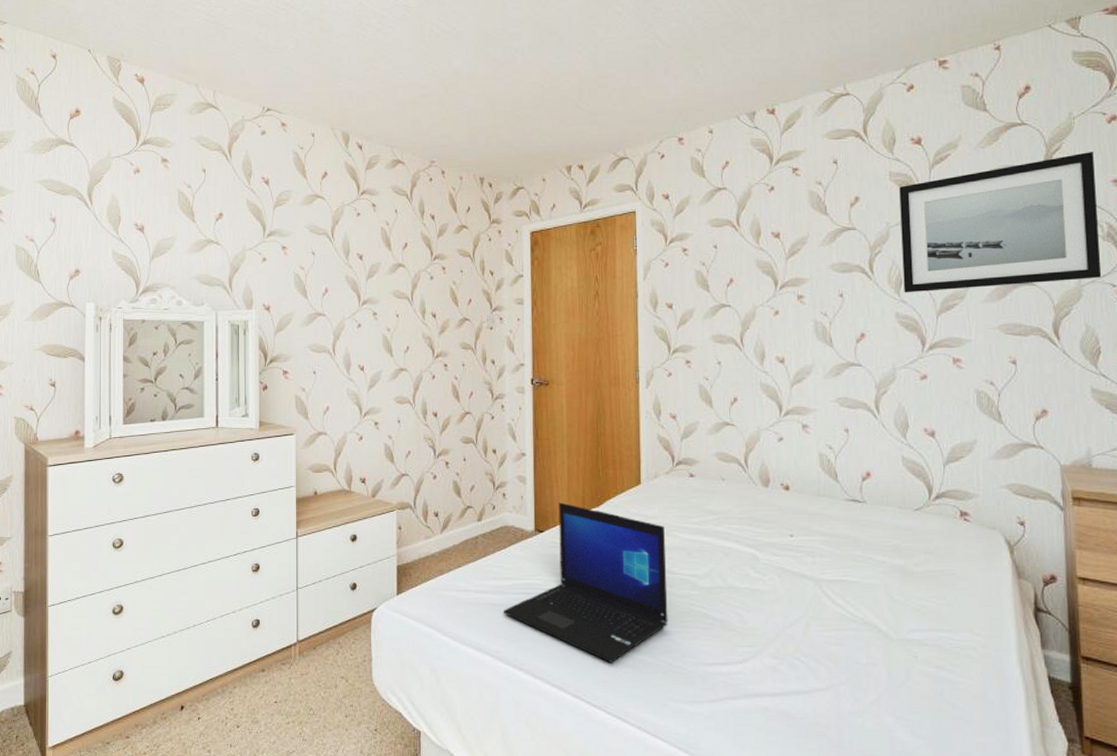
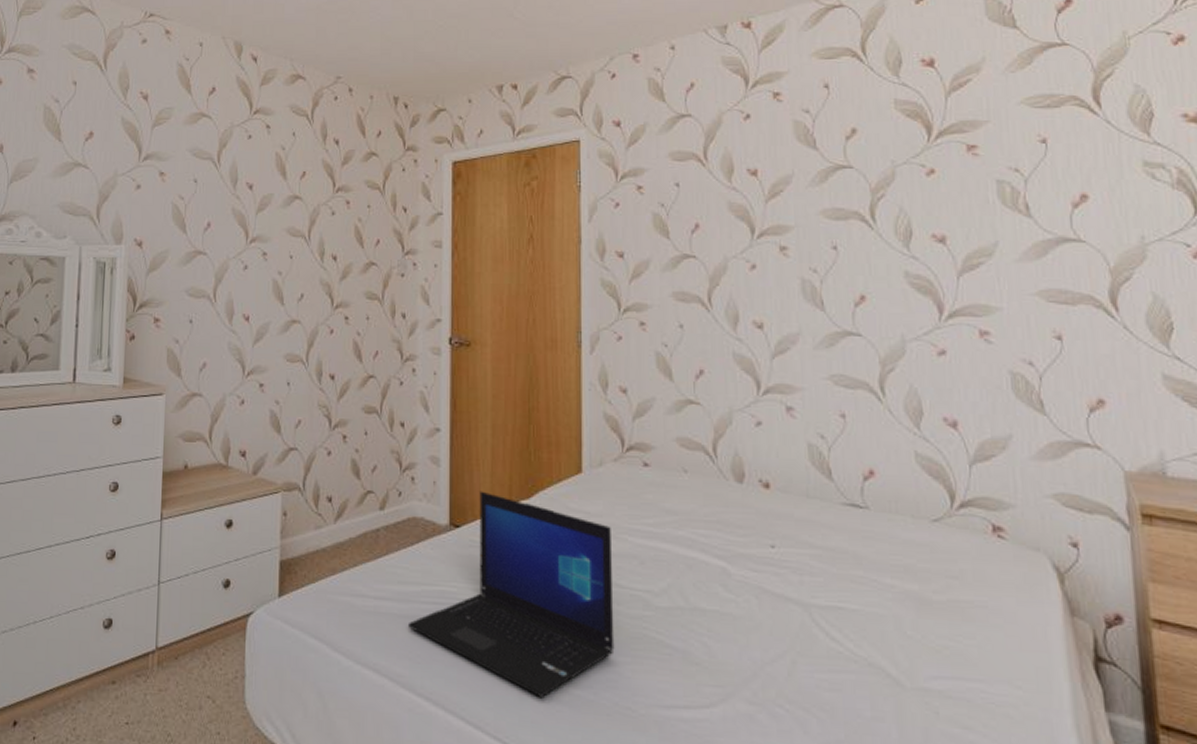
wall art: present [899,152,1102,293] -> none [907,79,1172,248]

